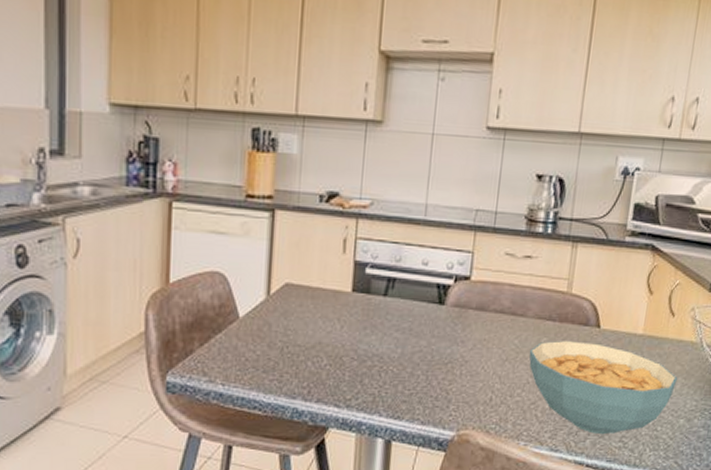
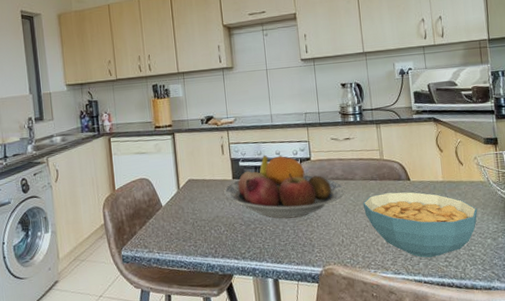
fruit bowl: none [336,262,510,359] -> present [224,155,345,219]

